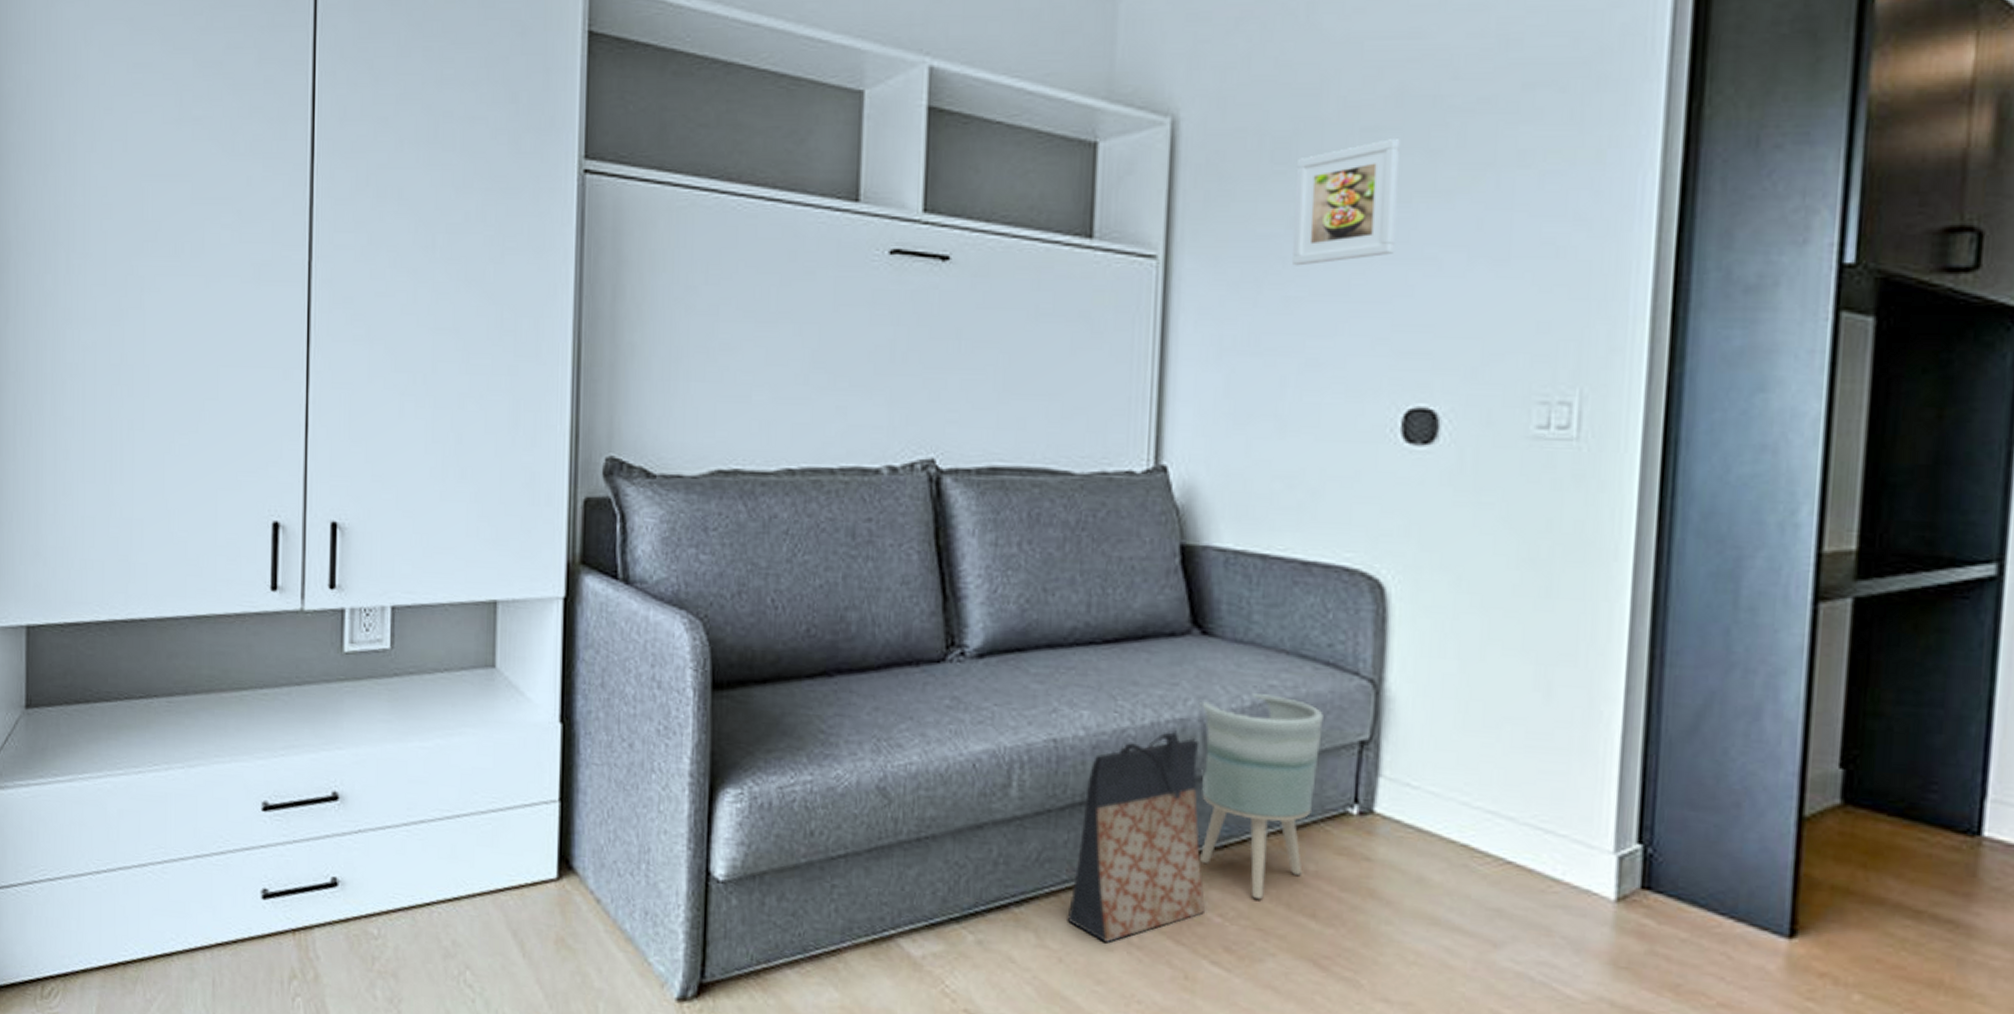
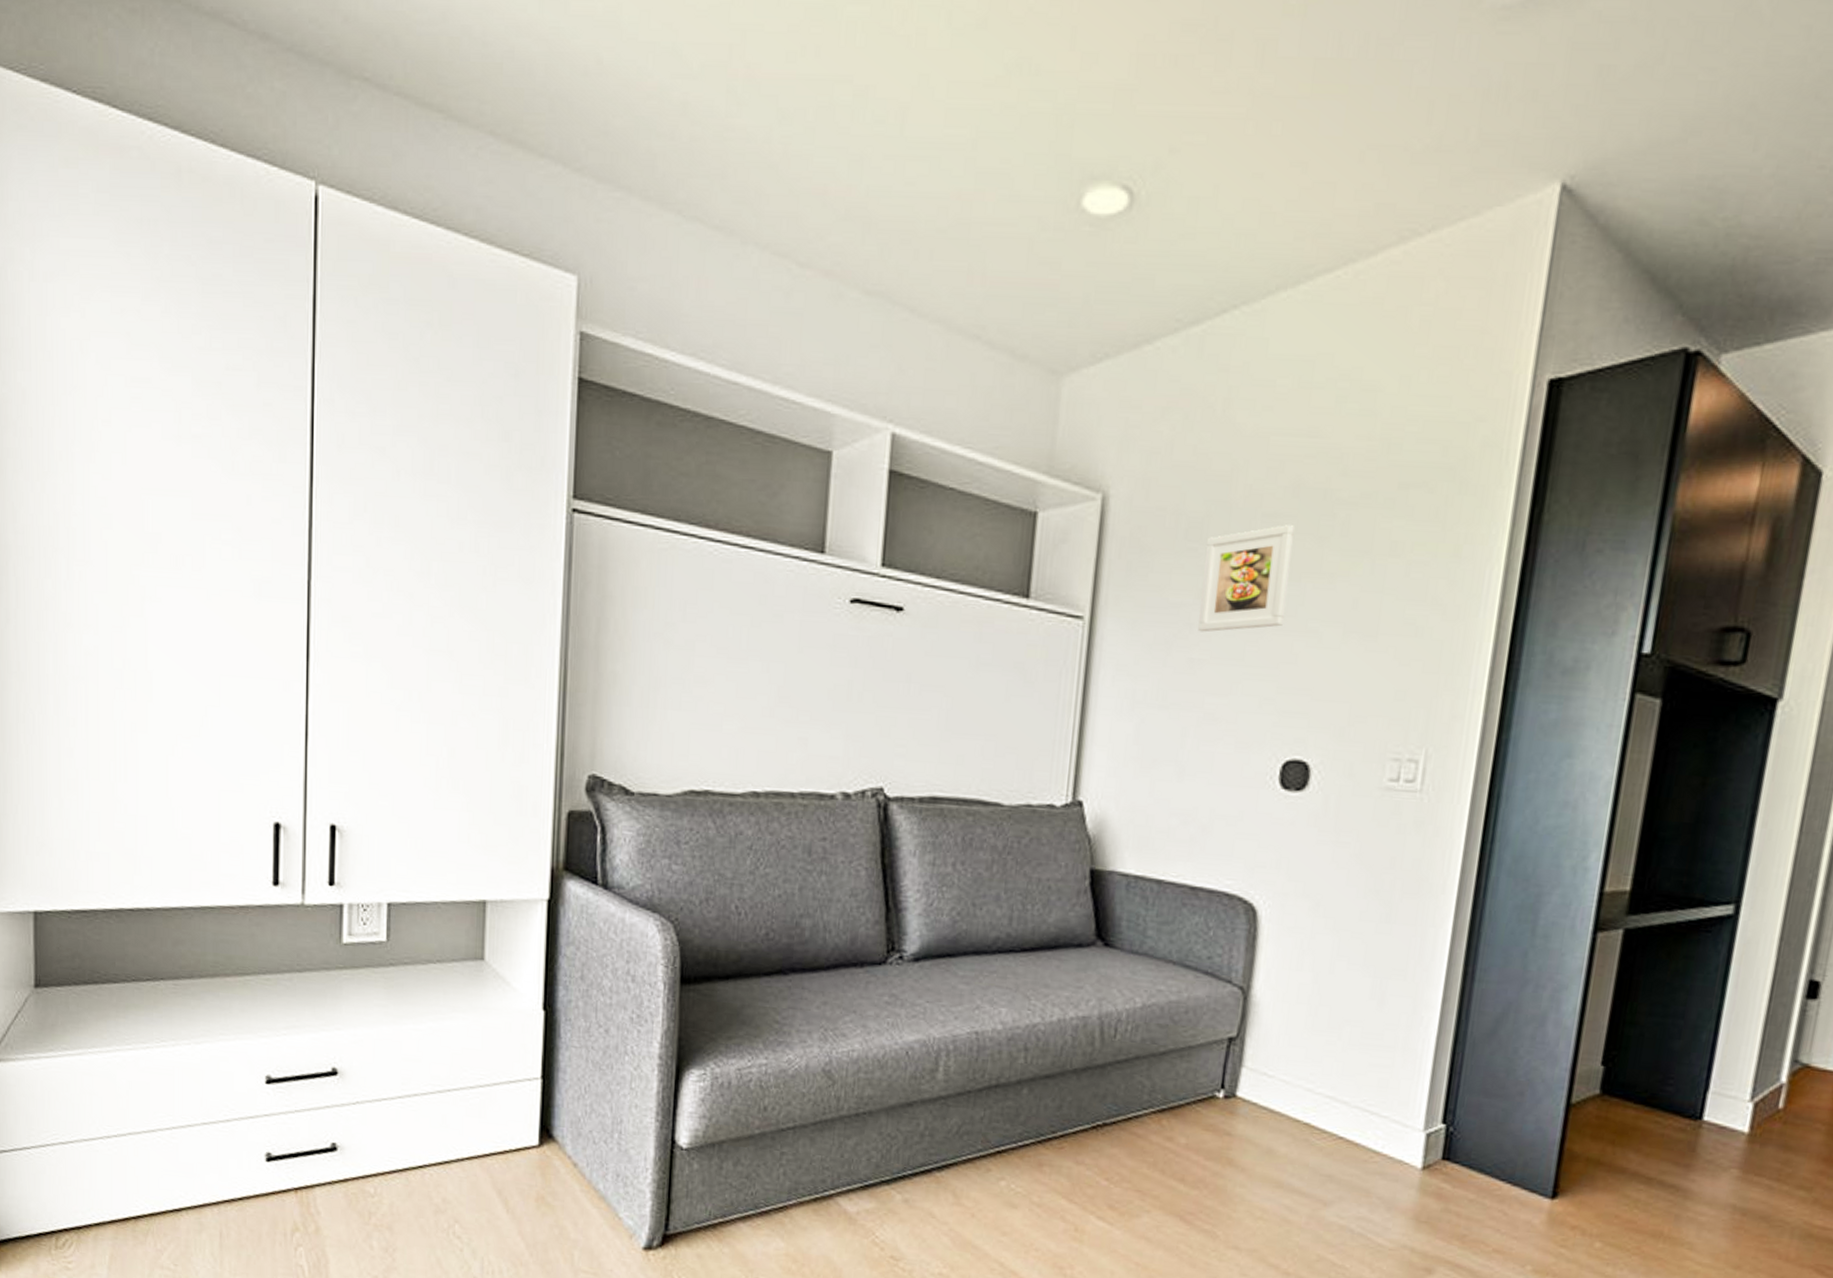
bag: present [1067,731,1206,942] -> none [980,1026,1098,1201]
planter: present [1199,693,1323,900] -> none [1093,996,1201,1167]

